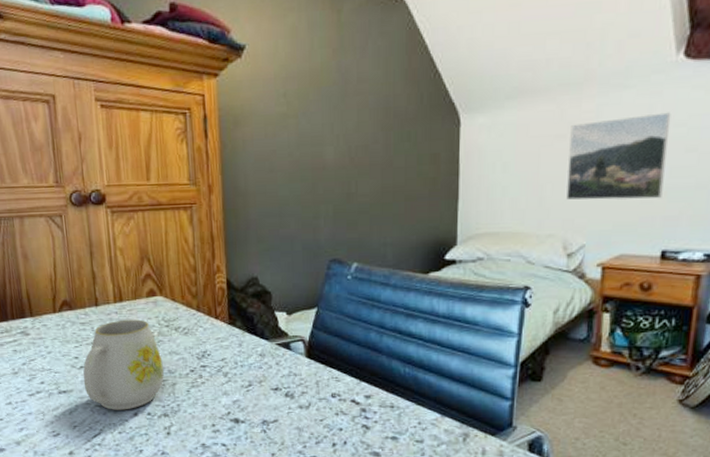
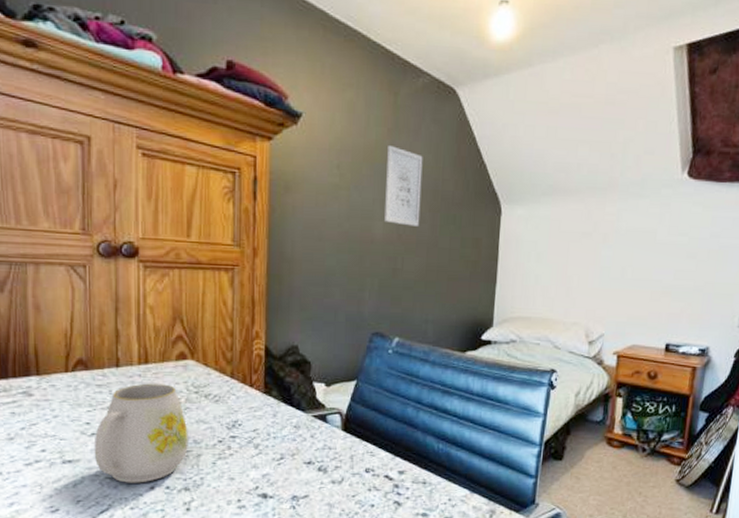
wall art: none [334,65,372,148] -> present [384,144,423,226]
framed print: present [566,112,671,200] -> none [590,222,677,298]

